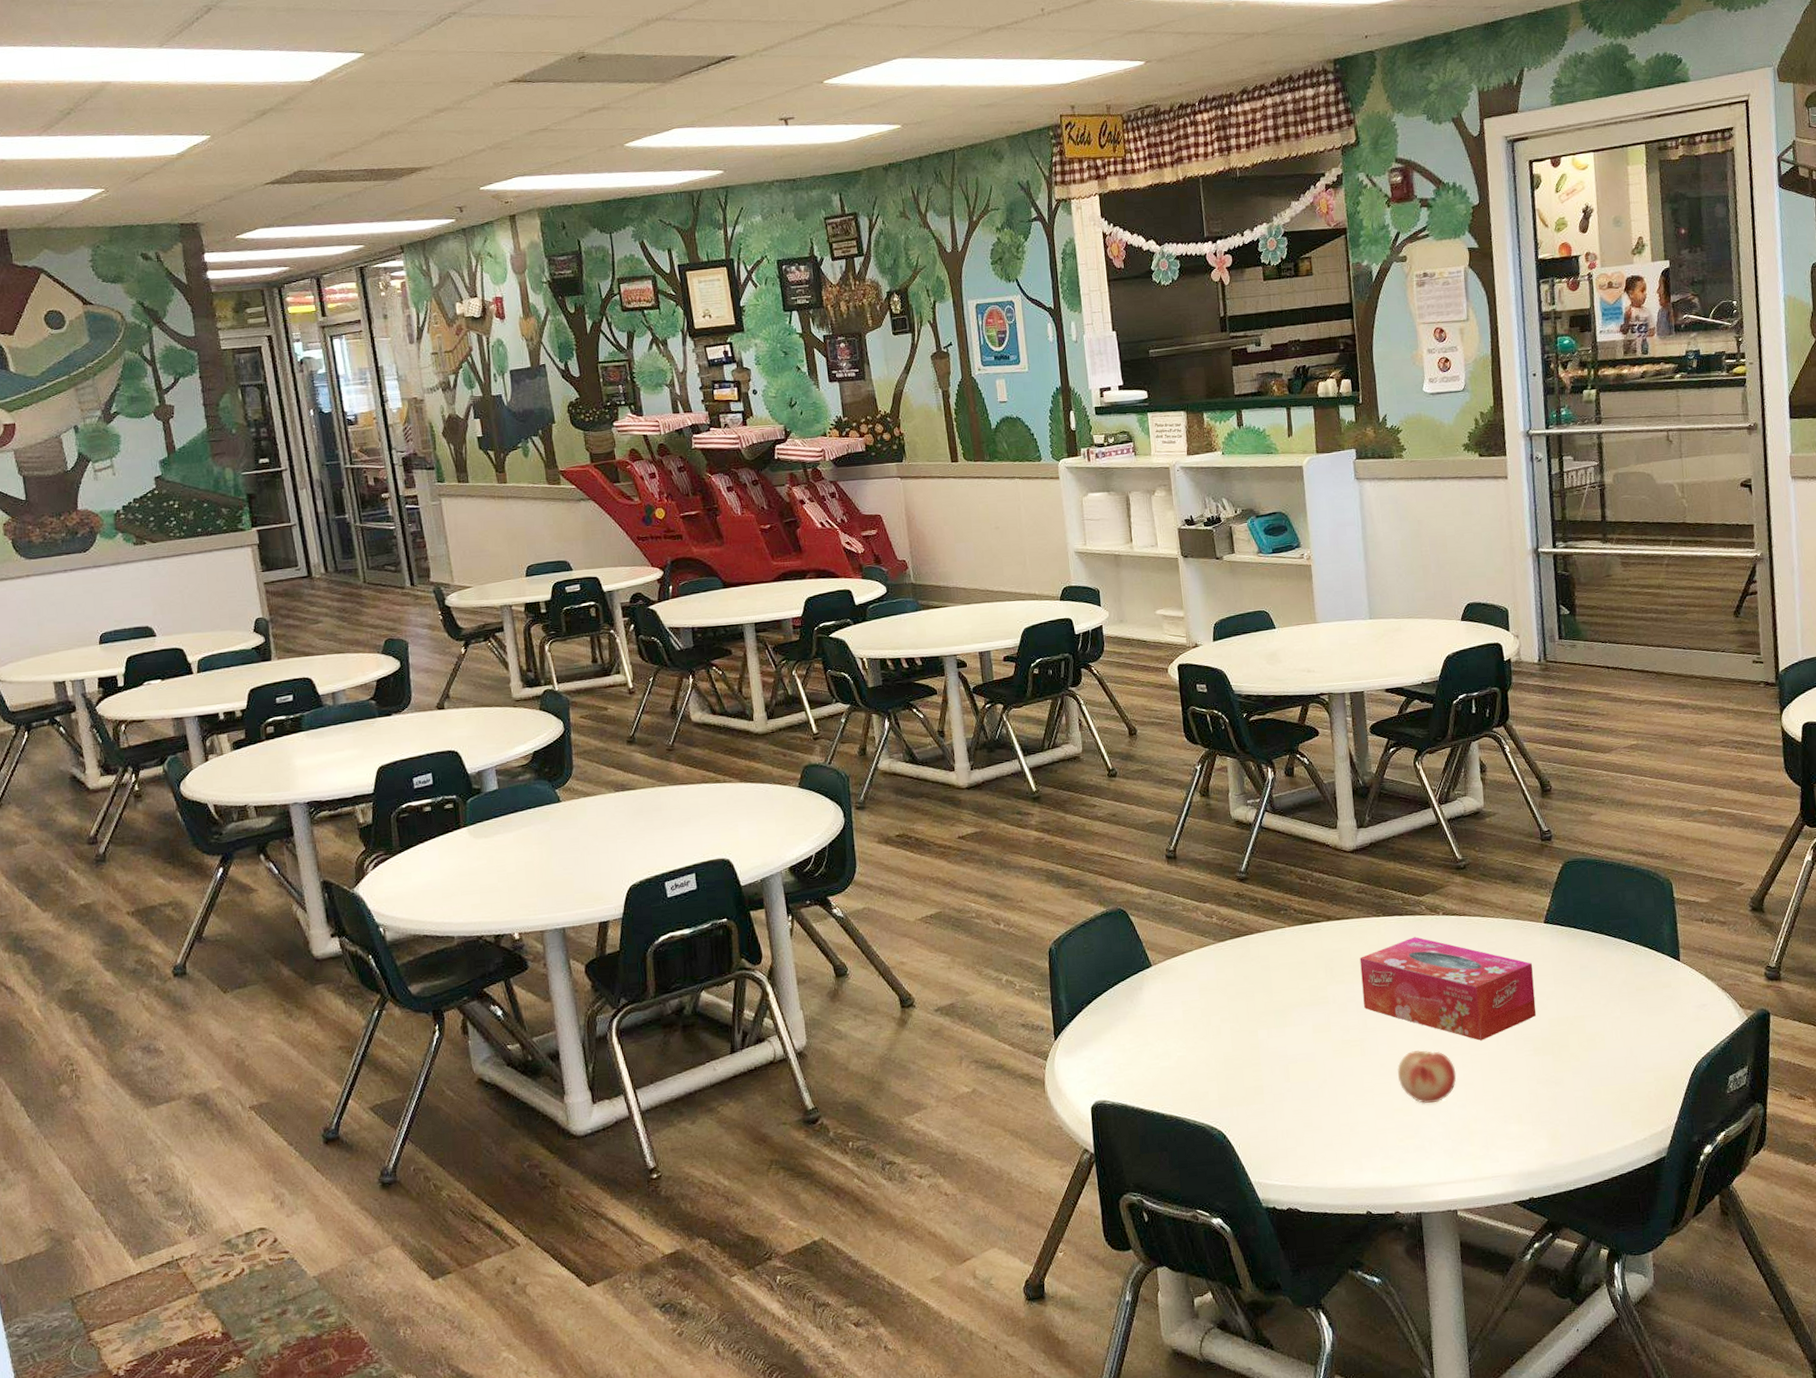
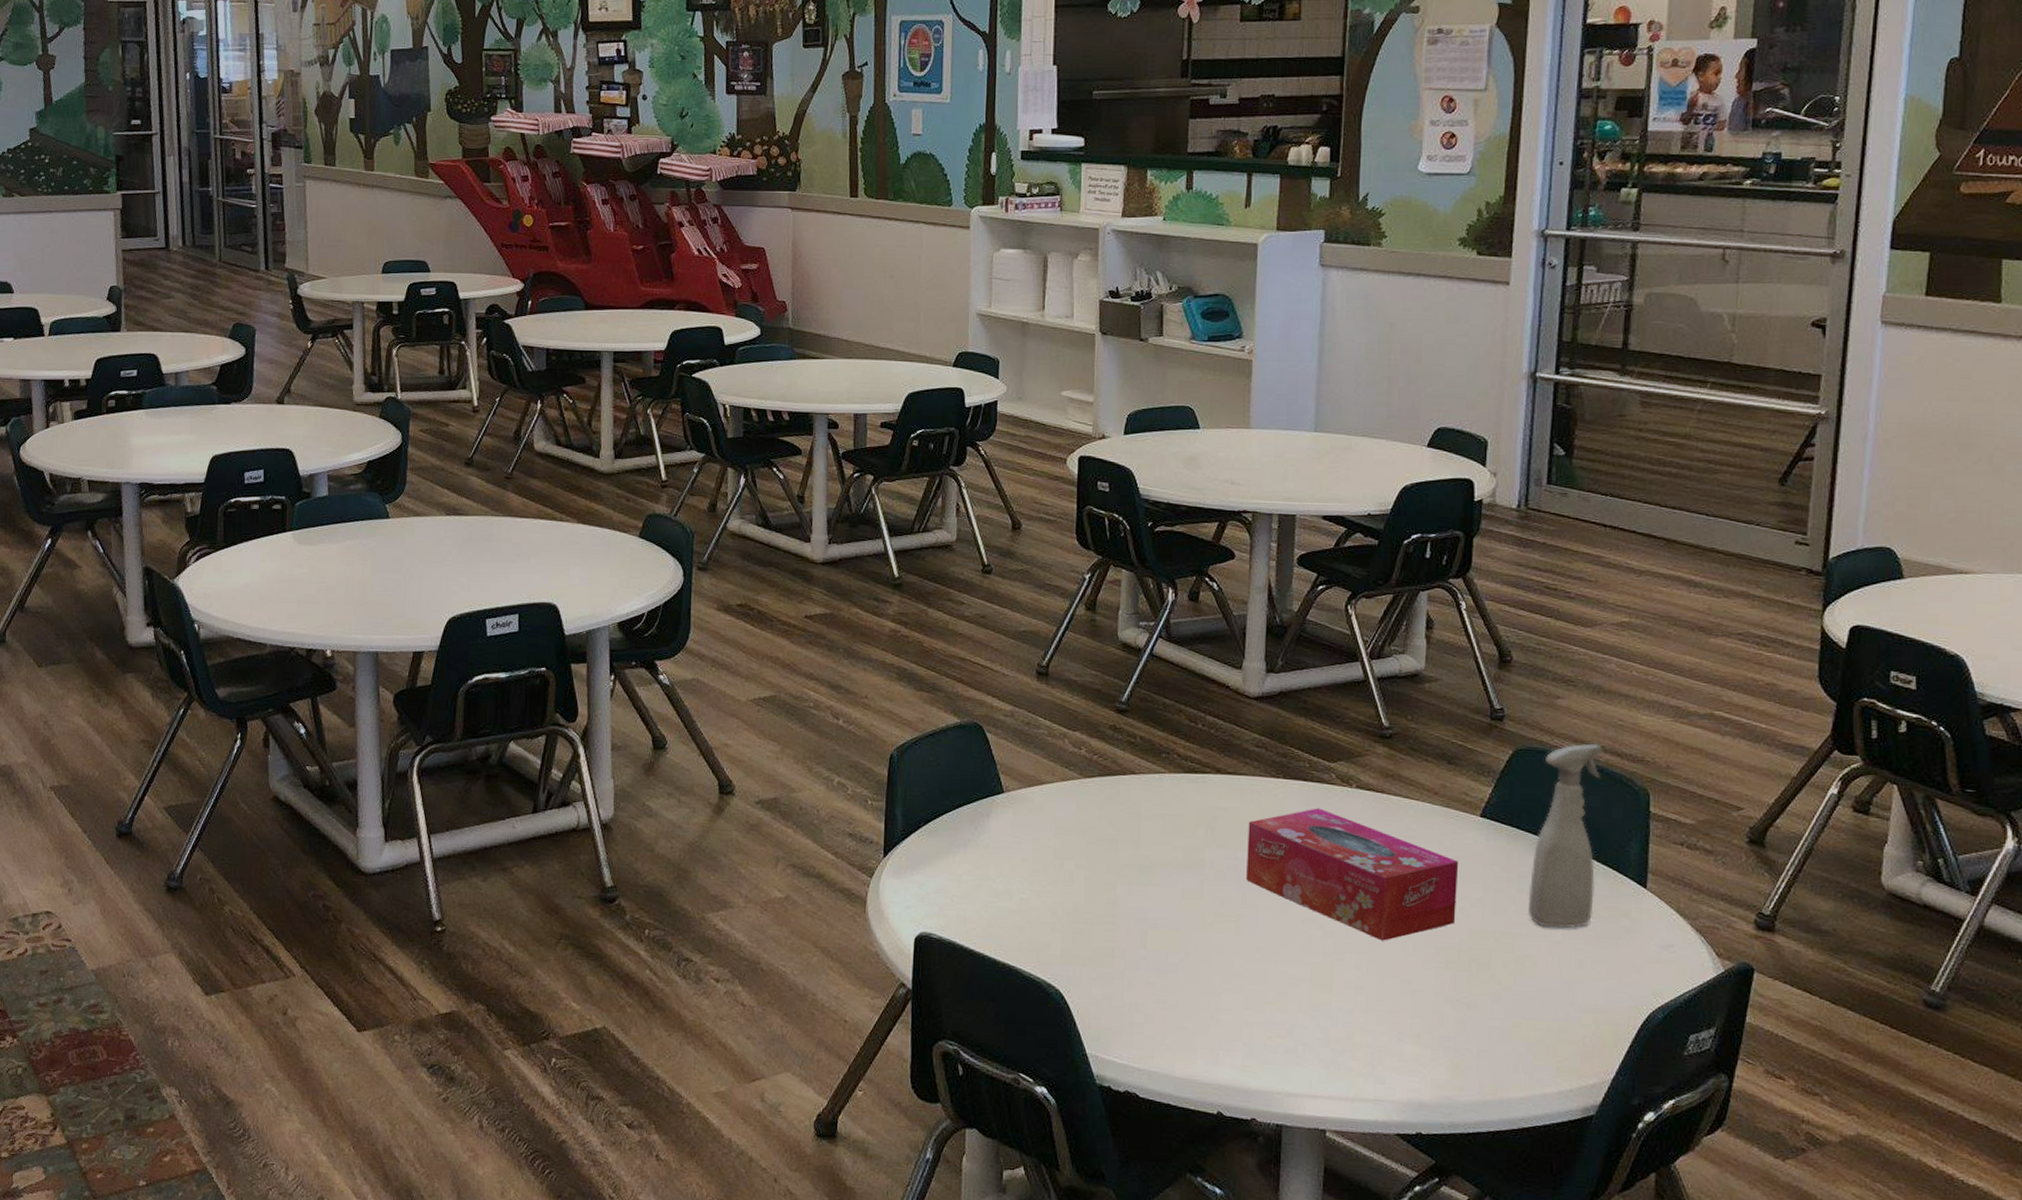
fruit: present [1397,1050,1457,1103] -> none [1276,939,1347,1003]
spray bottle: none [1588,848,1642,1007] -> present [1528,743,1602,929]

